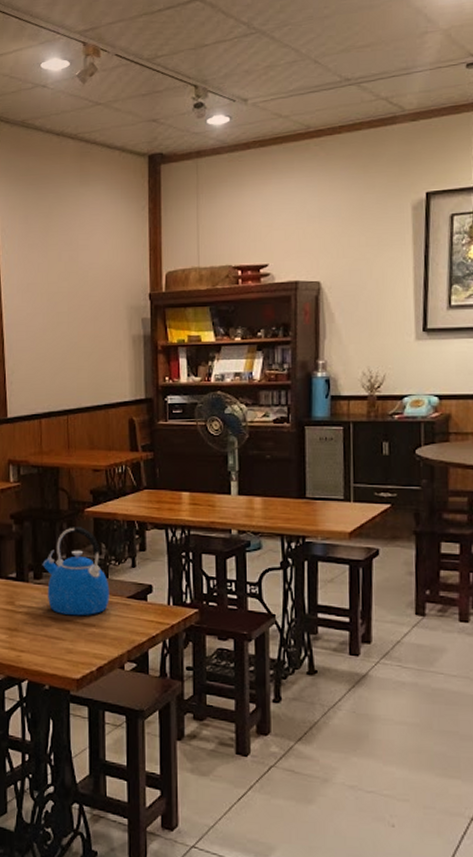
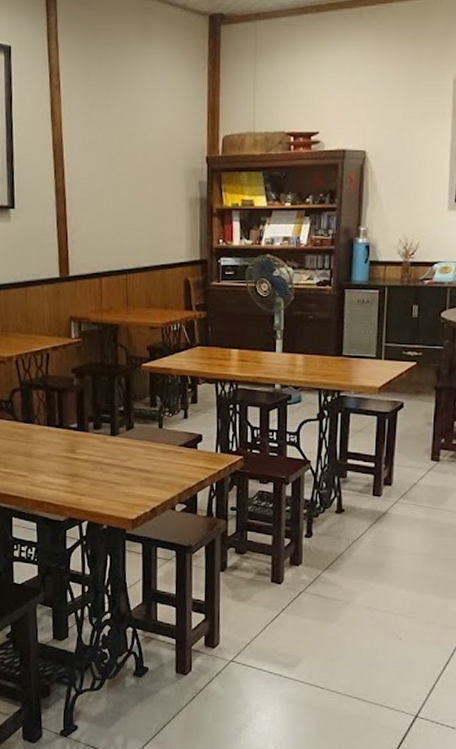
kettle: present [42,527,110,616] -> none [101,381,163,463]

